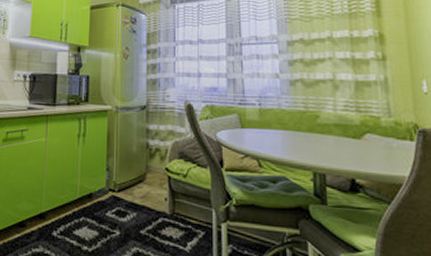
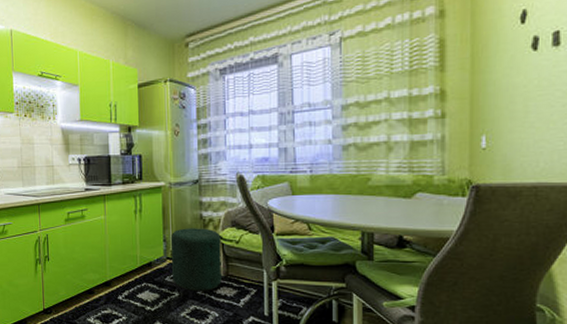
ottoman: none [113,157,168,232] -> present [170,228,222,292]

